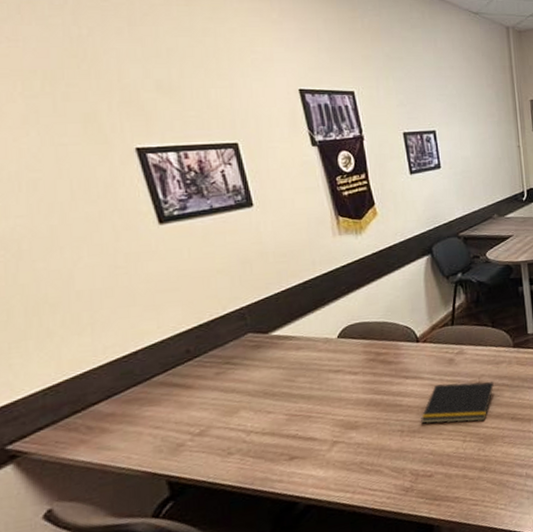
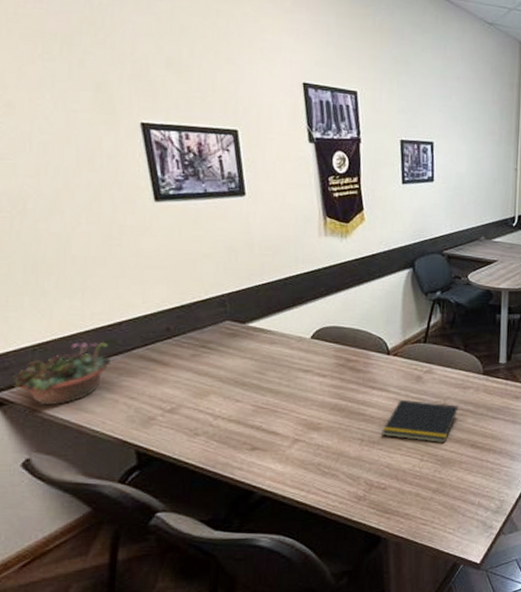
succulent planter: none [24,374,139,450] -> present [13,342,120,405]

